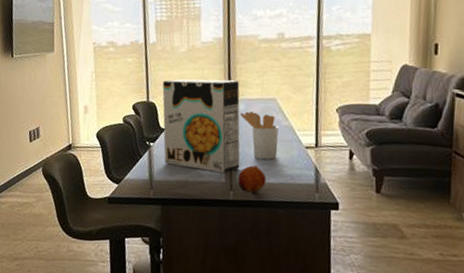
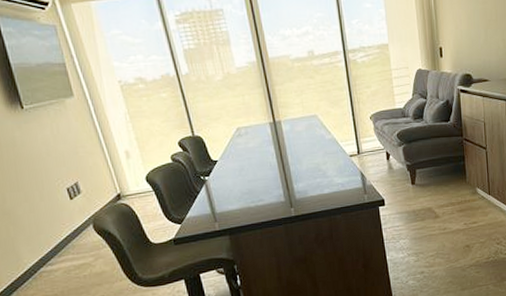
cereal box: present [162,79,240,173] -> none [205,103,296,195]
fruit: present [237,164,266,193] -> none [295,179,321,206]
utensil holder: present [240,111,279,160] -> none [286,130,327,174]

